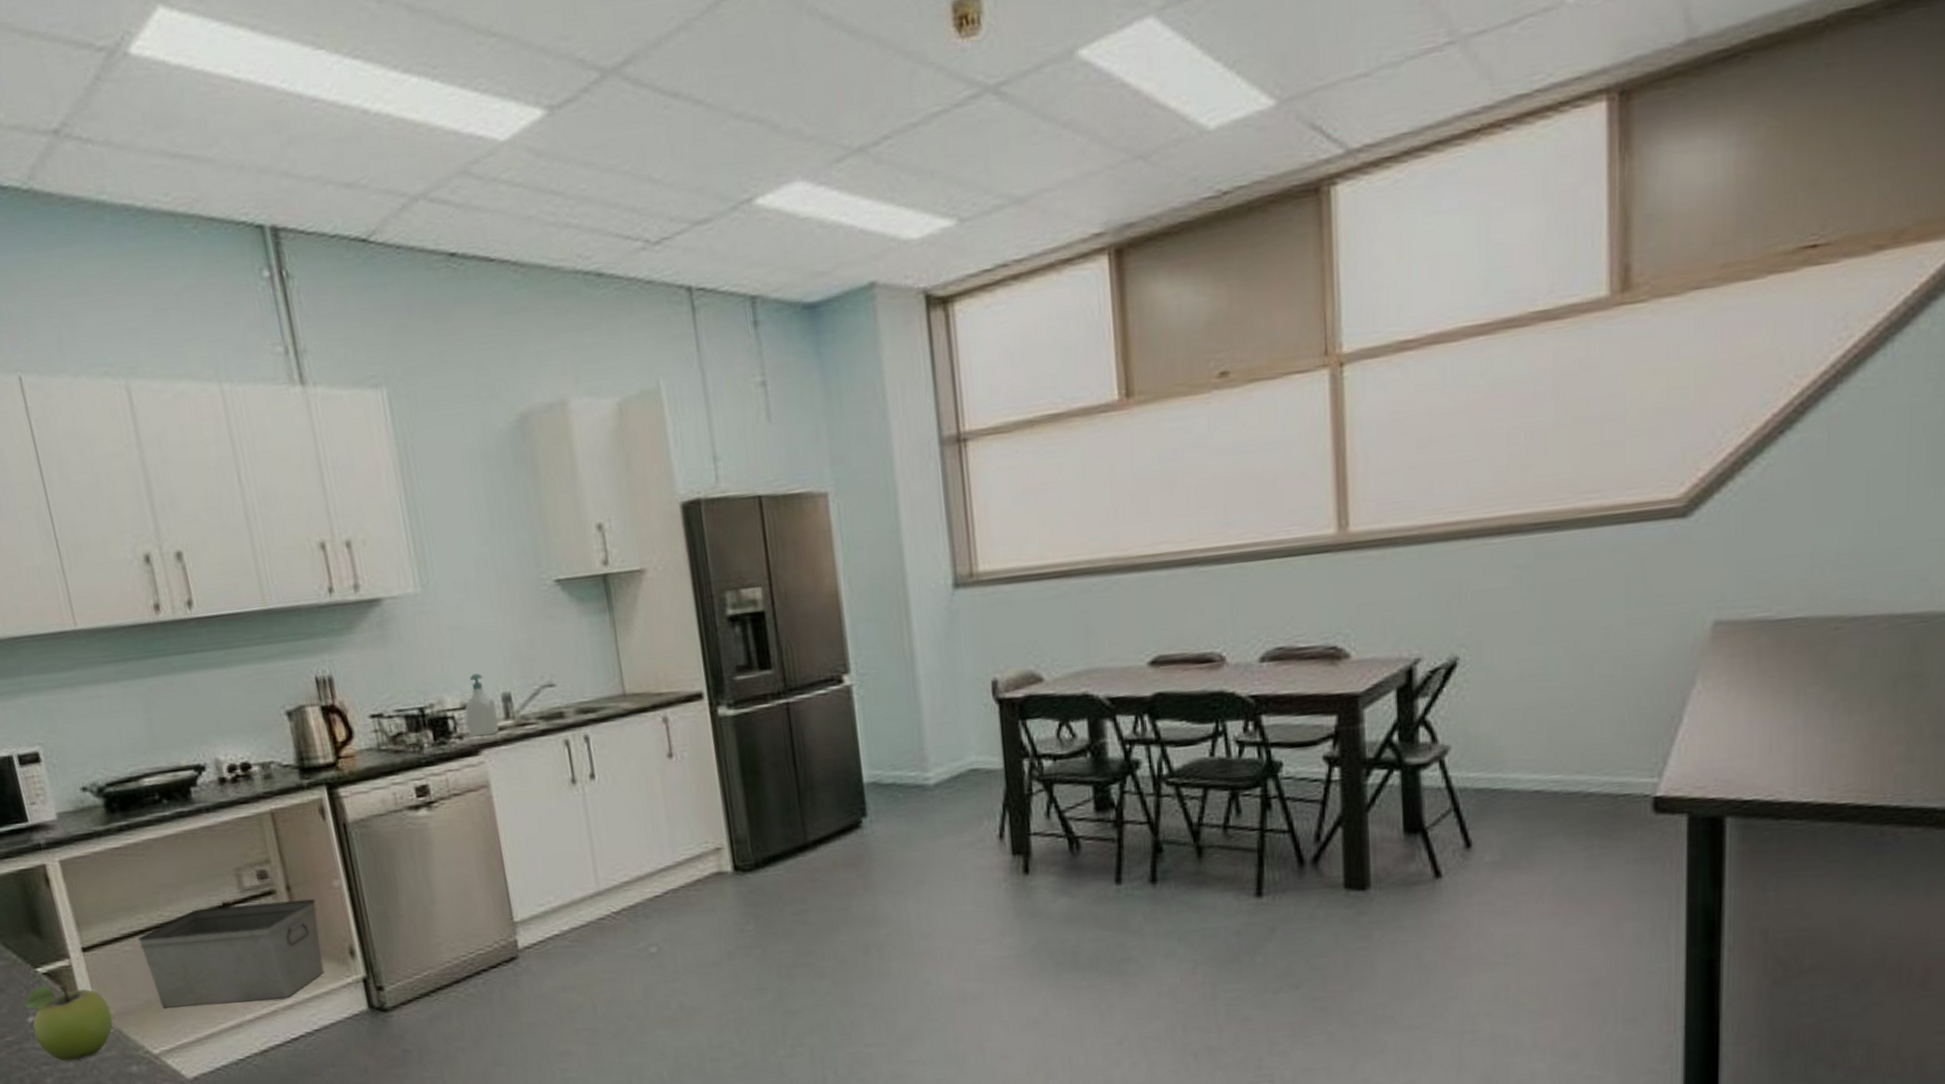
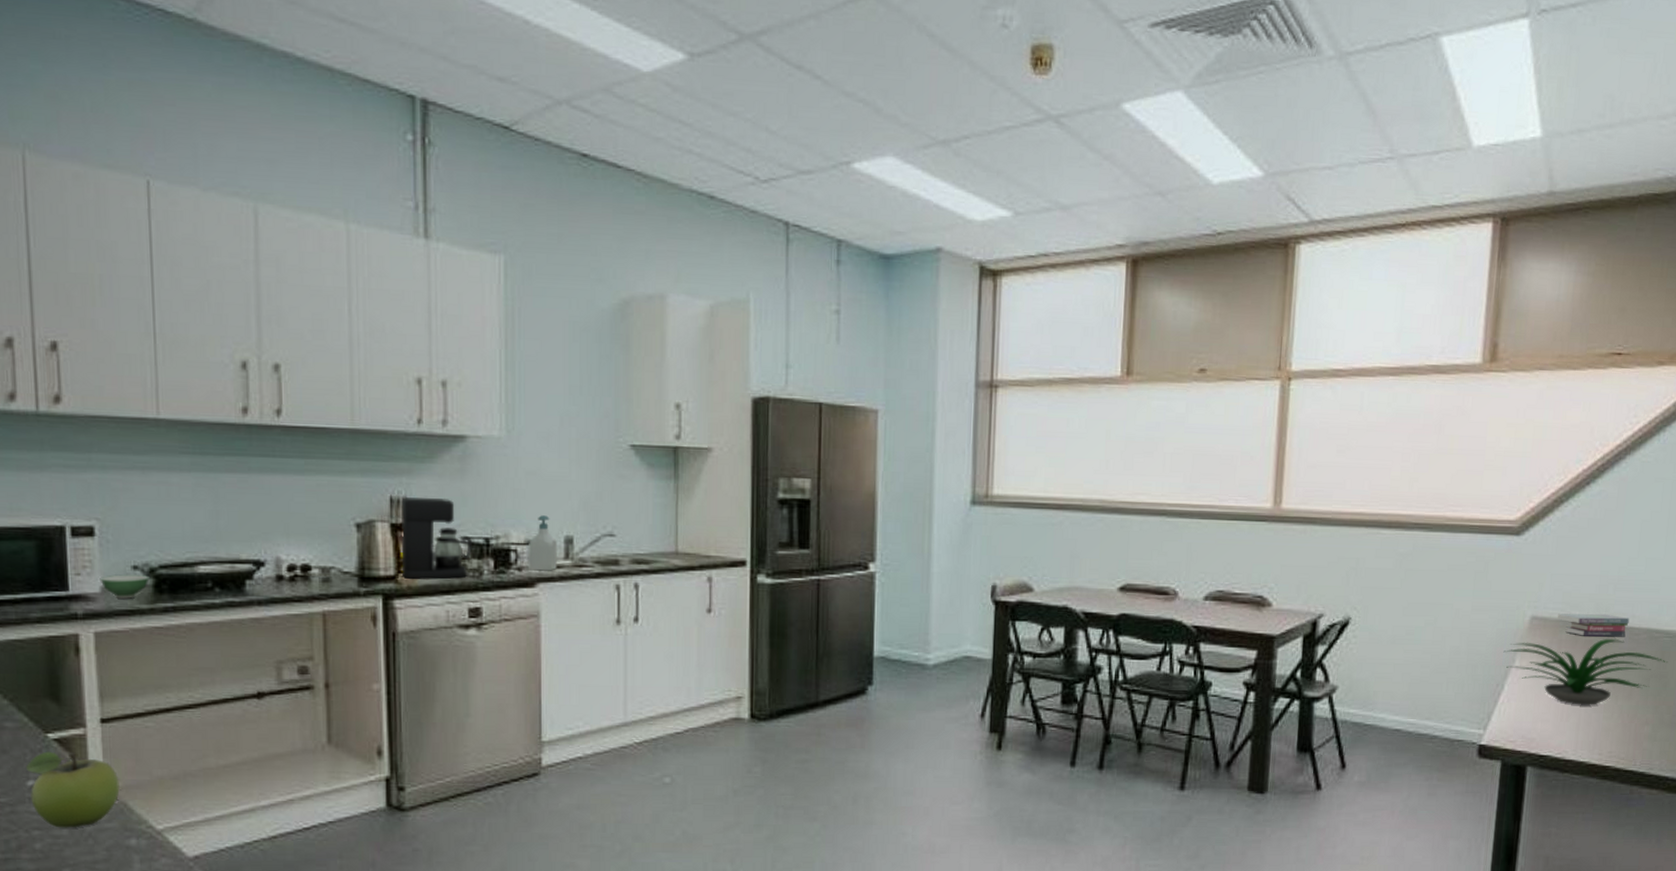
bowl: none [53,796,100,823] -> present [99,575,150,599]
storage bin: present [138,899,324,1008] -> none [163,695,352,789]
coffee maker: none [327,671,409,765] -> present [401,496,473,581]
plant: none [1677,634,1923,729] -> present [1503,638,1667,705]
books: none [1751,603,1860,638] -> present [1557,613,1630,637]

